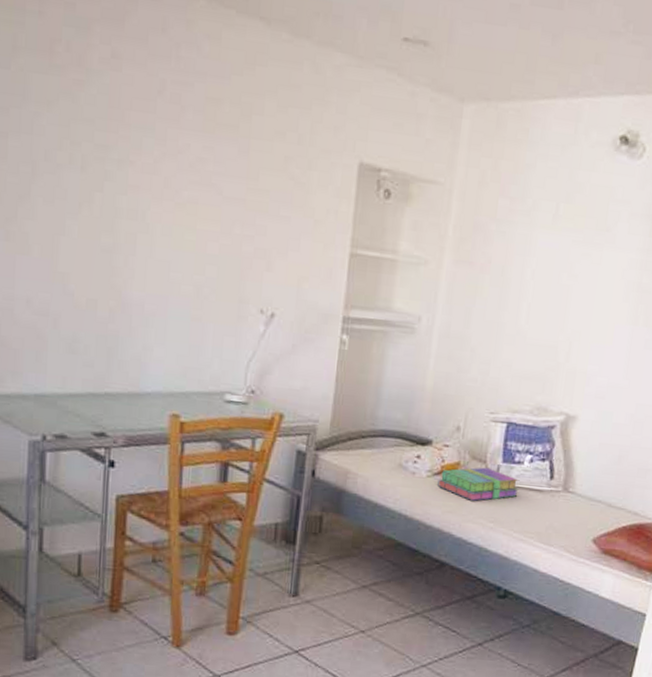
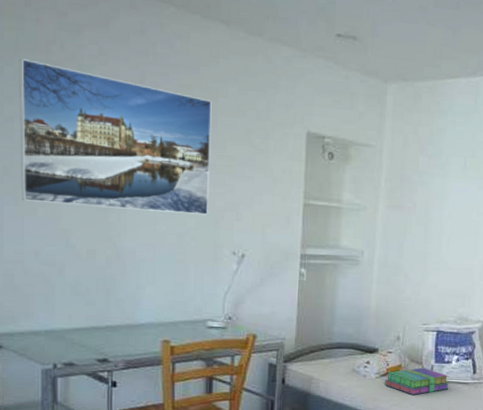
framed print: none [13,60,244,262] -> present [19,58,212,215]

